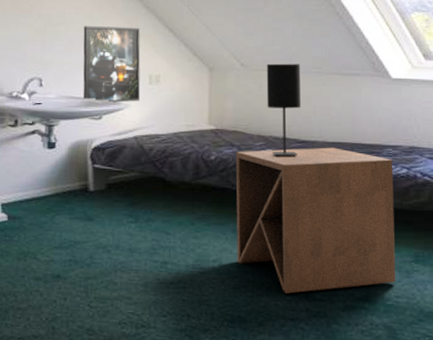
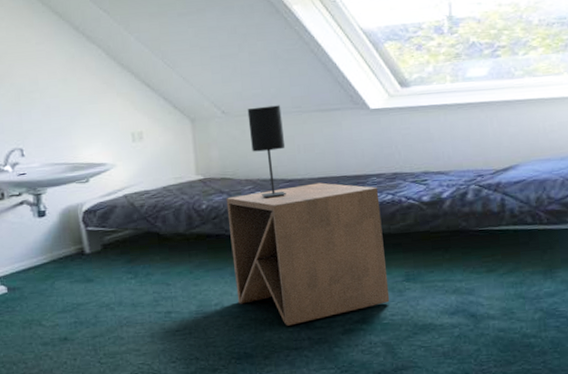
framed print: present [82,26,141,103] -> none [58,86,126,165]

